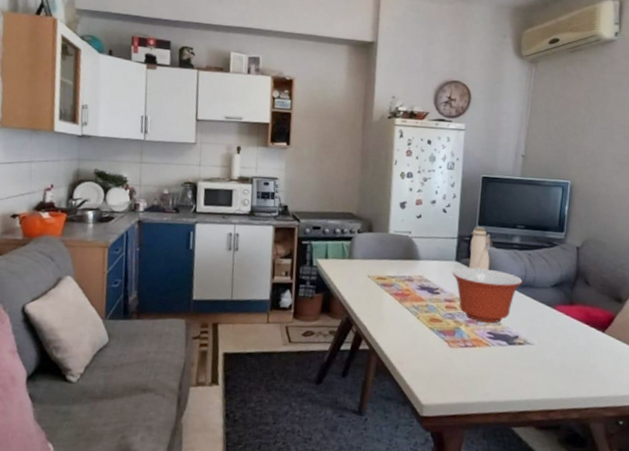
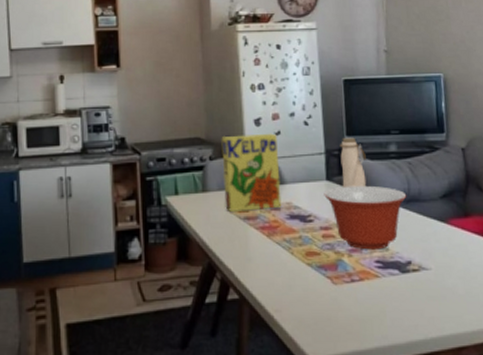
cereal box: none [366,214,418,279] -> present [221,133,282,211]

